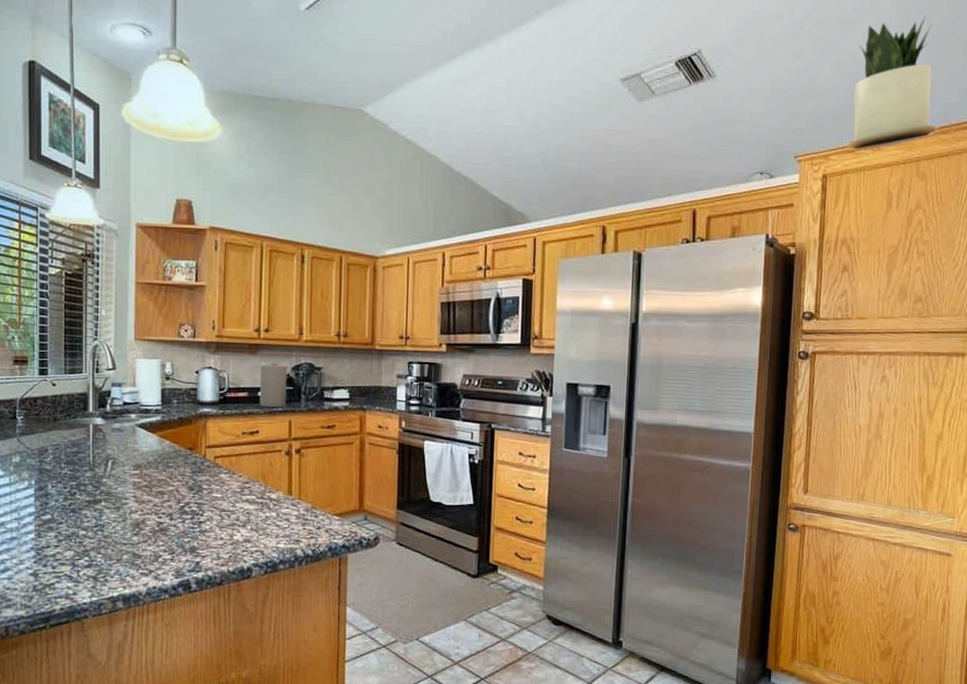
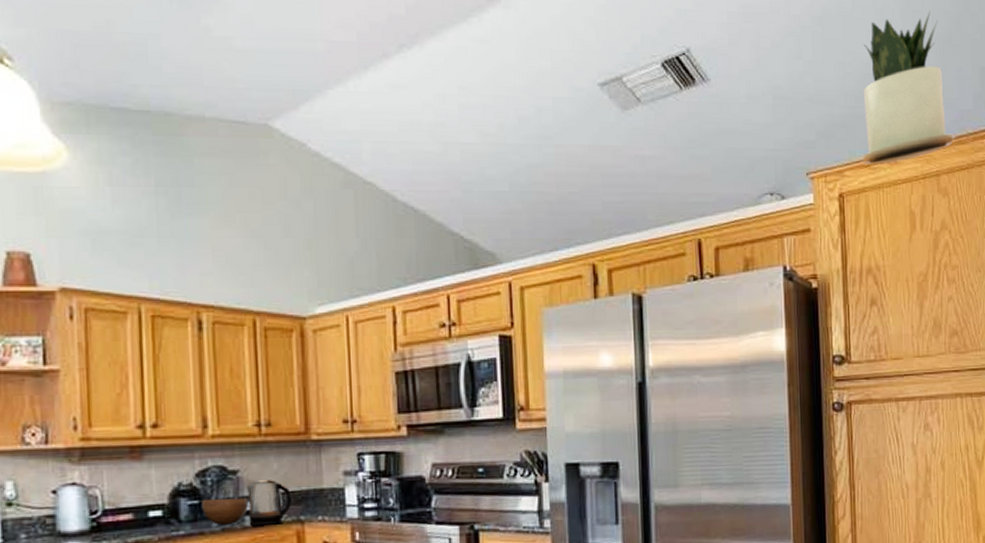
paper towel holder: present [259,362,287,408] -> none [149,469,191,532]
bowl: none [295,386,327,408] -> present [202,498,248,526]
kettle: none [327,376,358,411] -> present [247,480,292,527]

